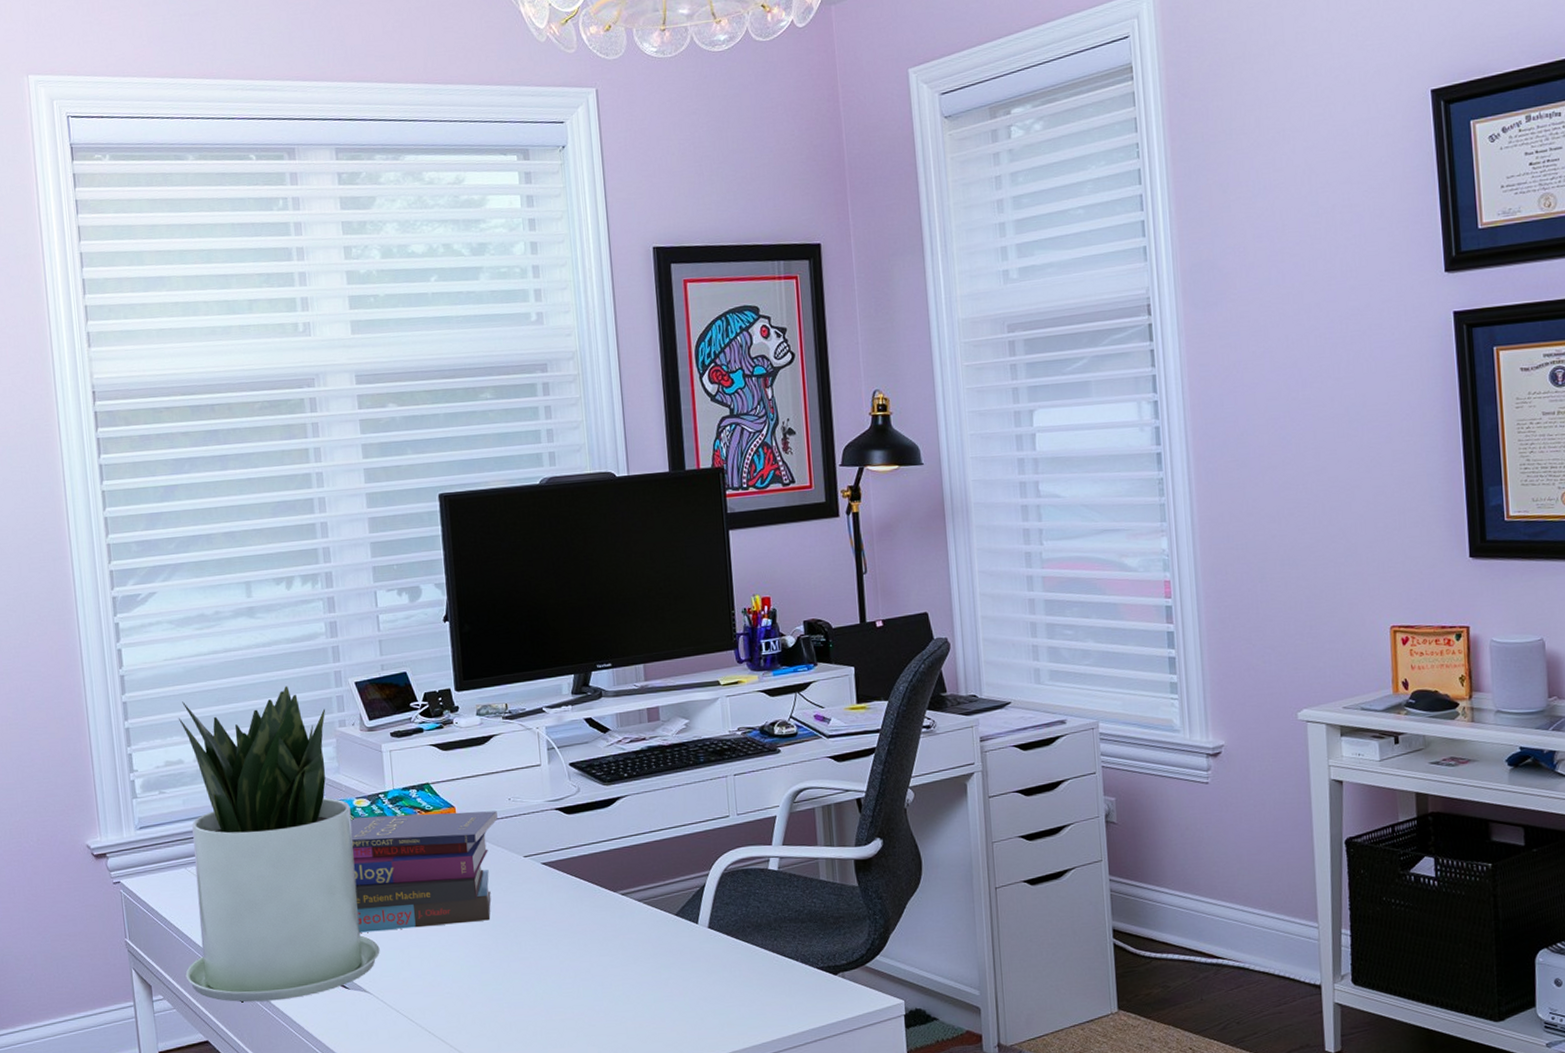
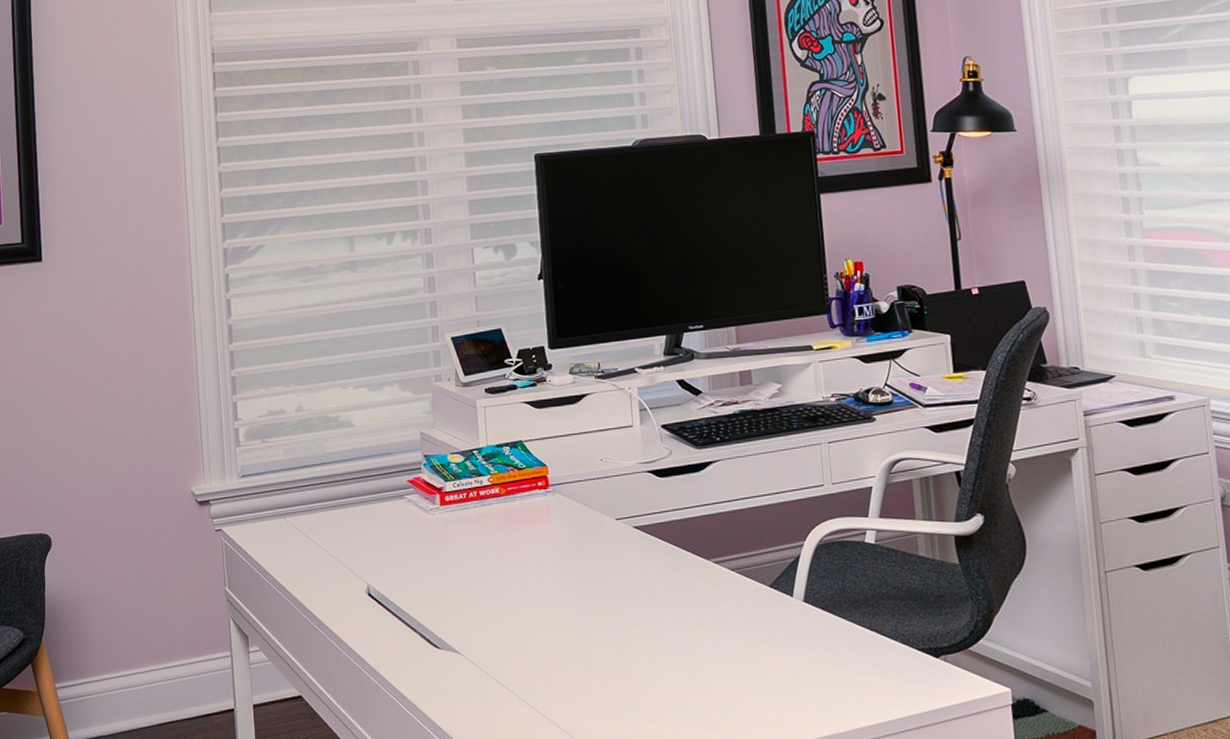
planter: present [178,686,380,1003] -> none [281,339,472,658]
books: present [350,811,498,933] -> none [444,471,590,591]

